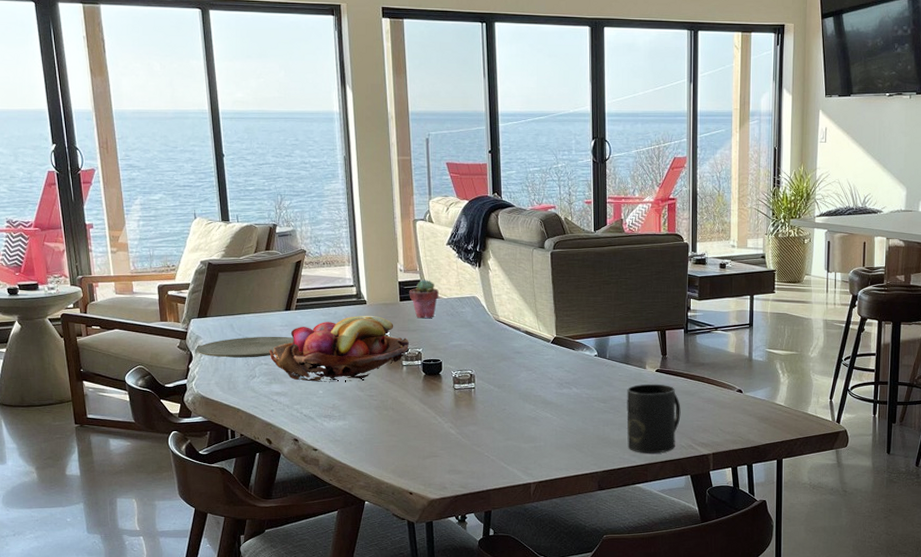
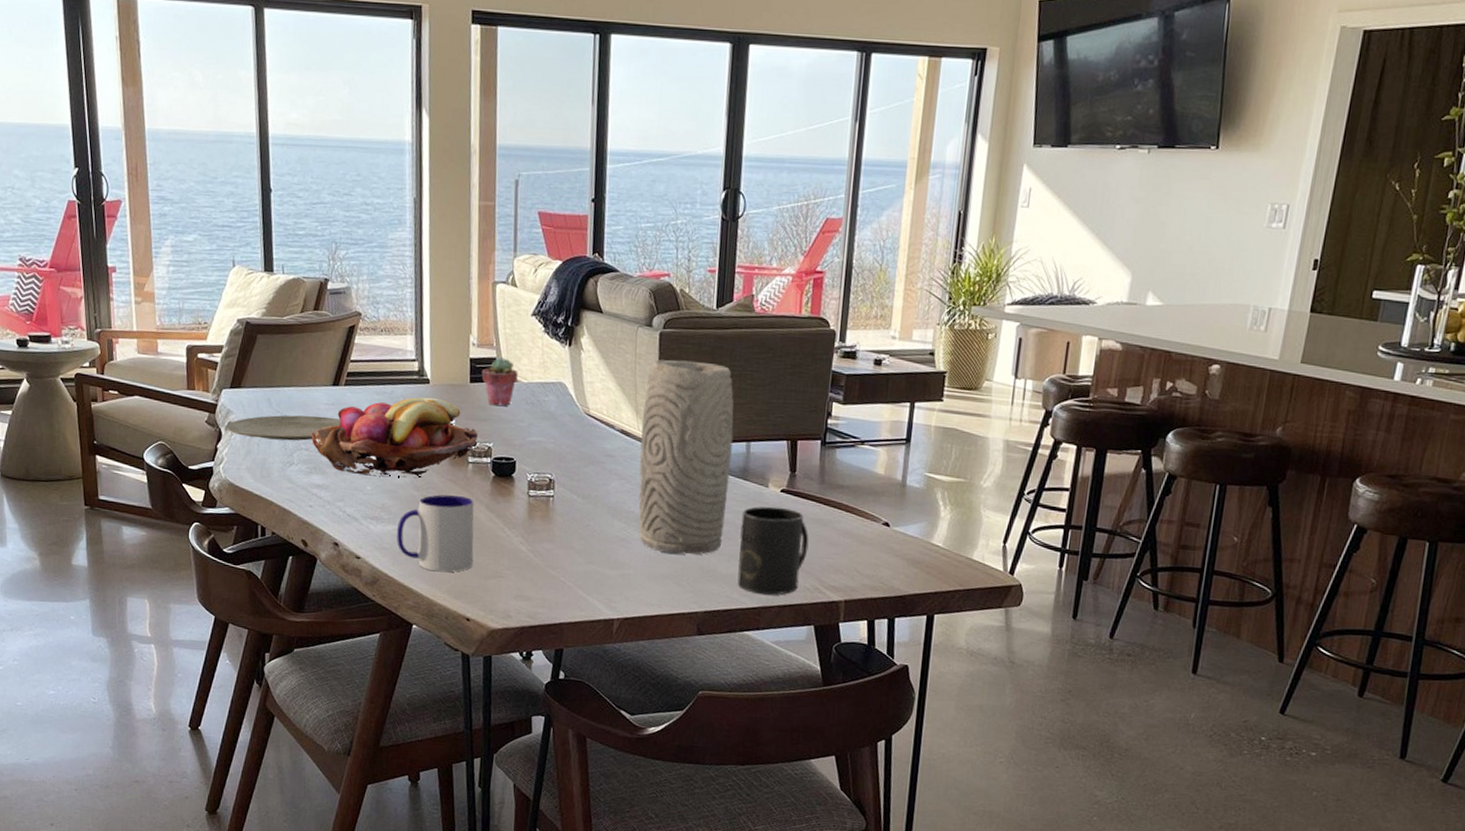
mug: none [347,393,412,456] -> present [397,495,474,572]
vase: none [542,273,615,428] -> present [638,359,734,555]

